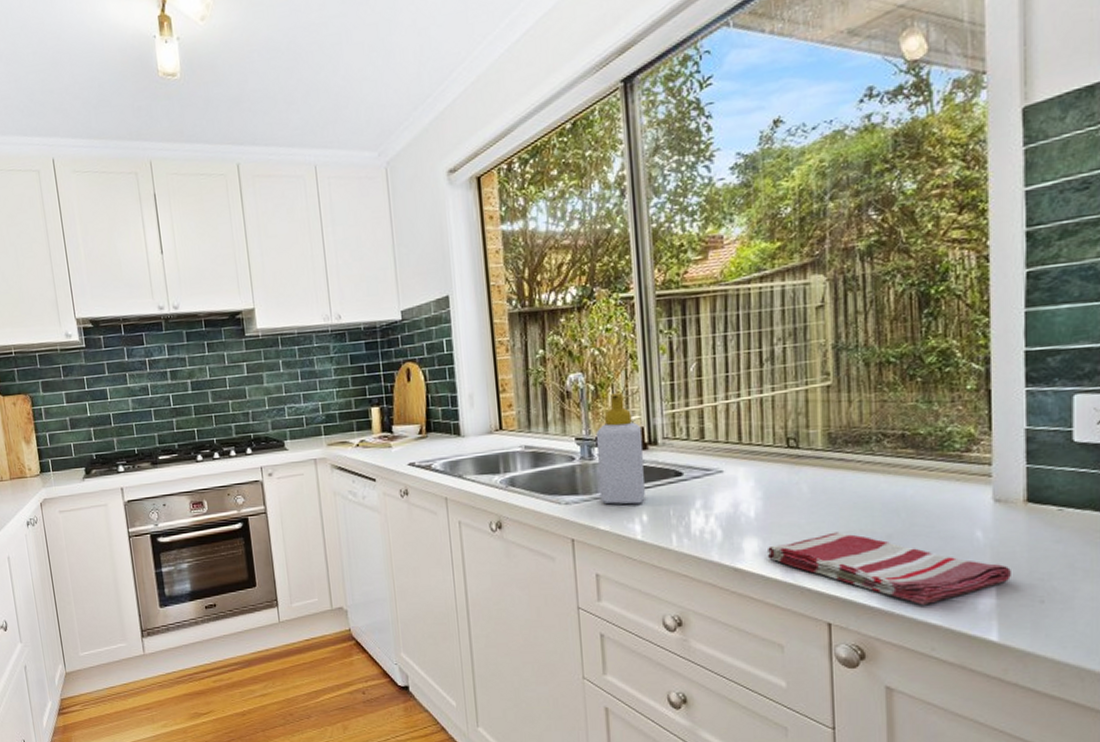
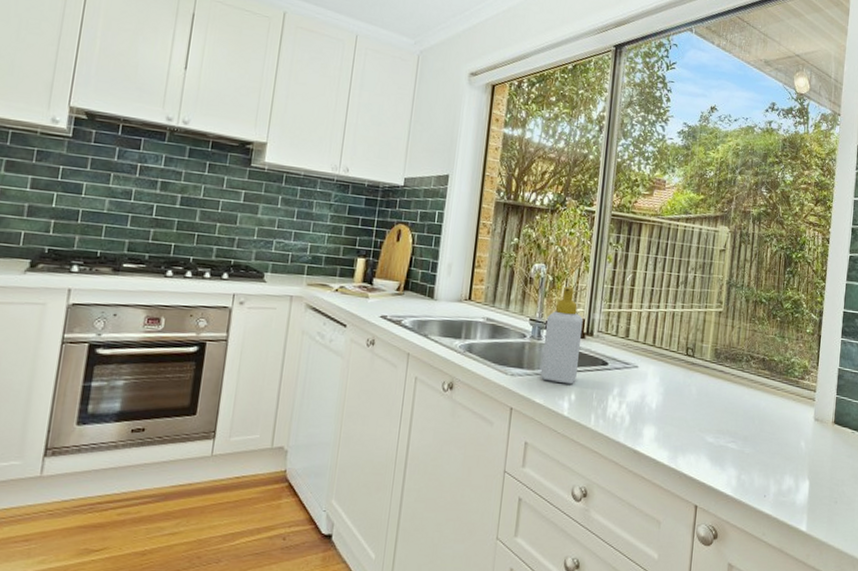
dish towel: present [766,532,1011,606] -> none [659,429,819,497]

